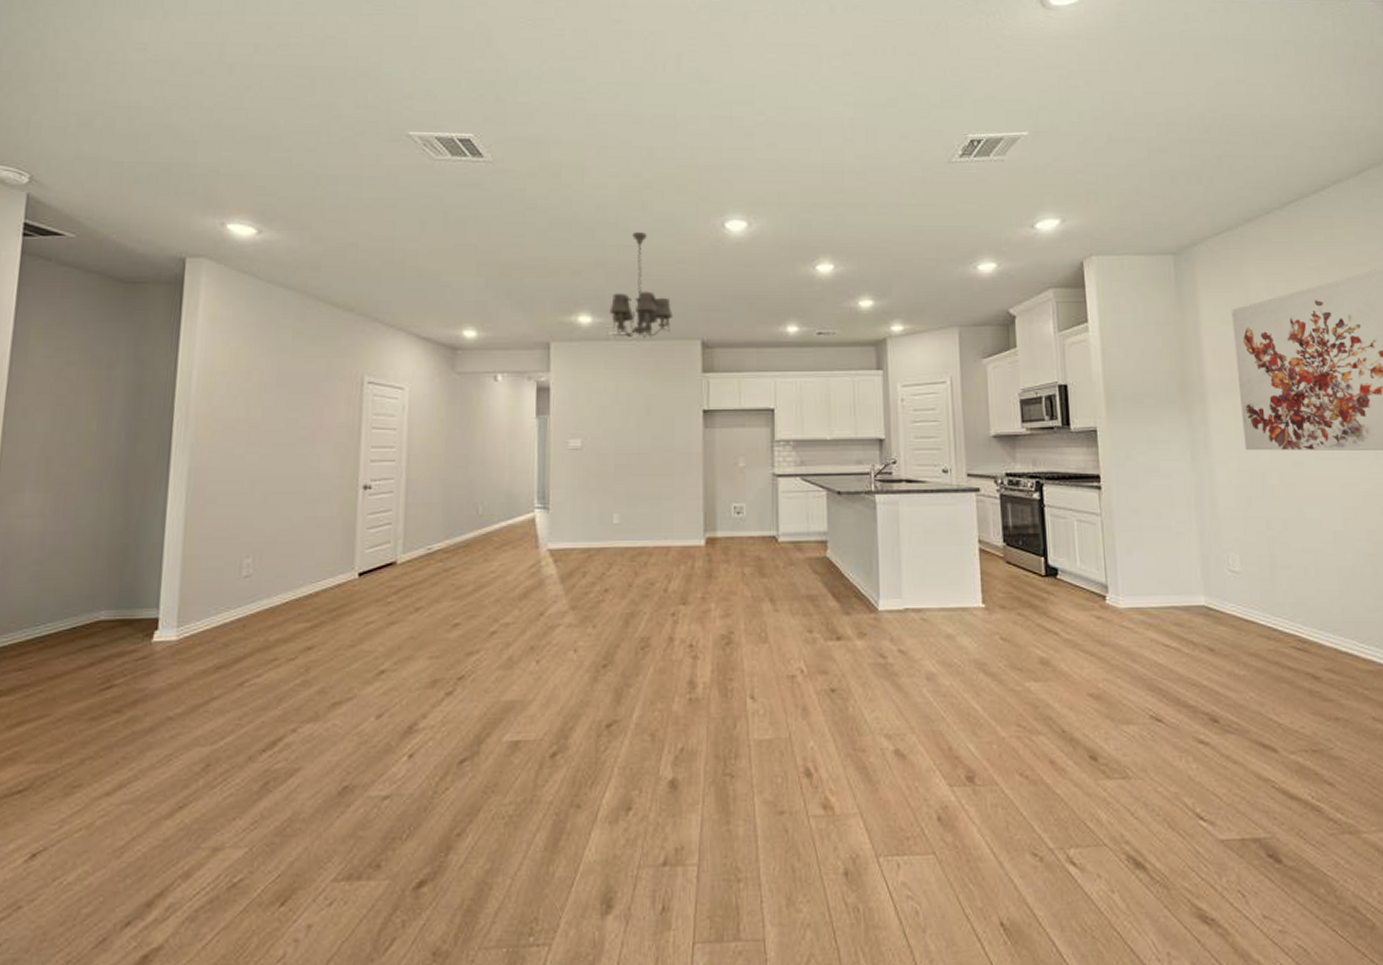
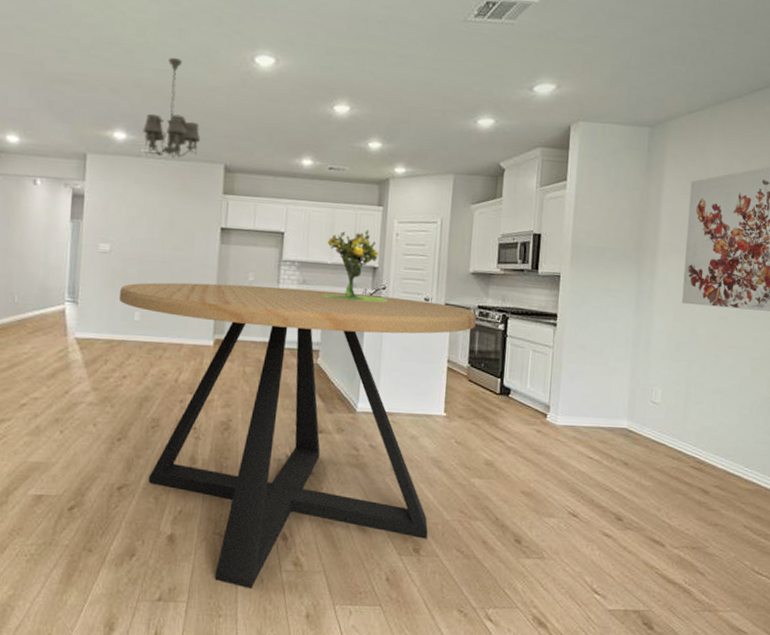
dining table: none [595,471,1006,843] -> present [120,282,476,590]
bouquet: none [824,397,899,480] -> present [321,230,387,302]

